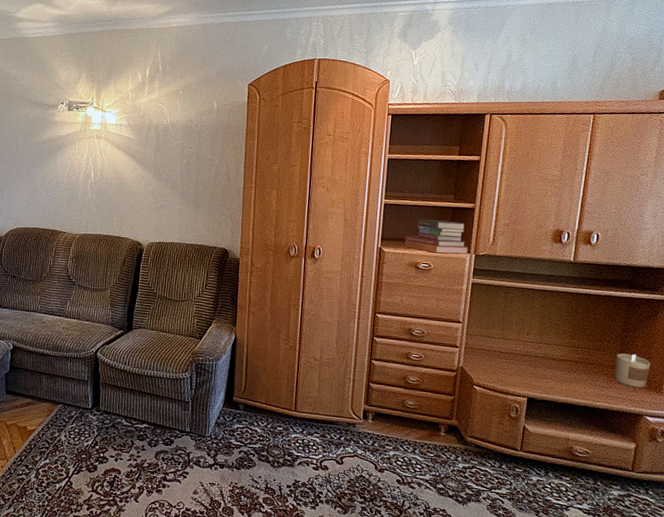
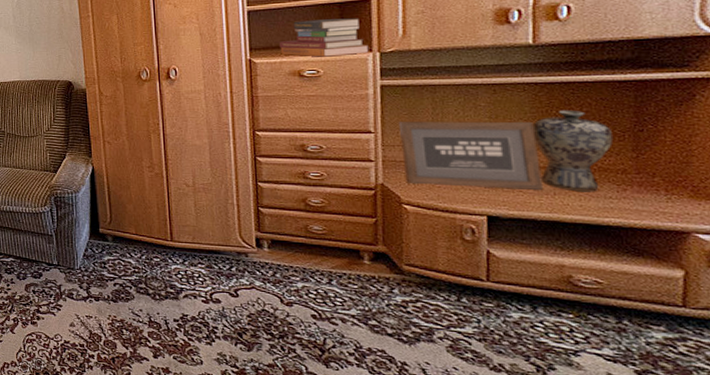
picture frame: none [478,315,566,378] -> present [398,121,543,190]
vase: none [564,315,611,382] -> present [532,110,614,192]
candle: present [613,353,651,388] -> none [627,153,694,196]

